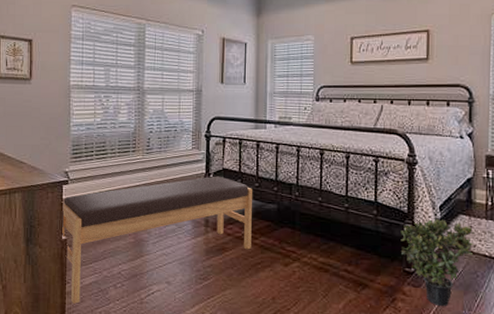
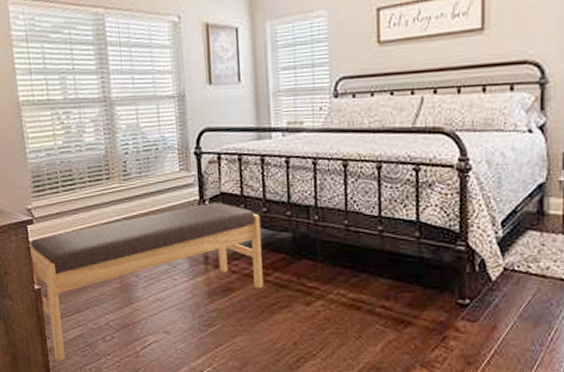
potted plant: present [400,218,476,306] -> none [451,237,549,342]

